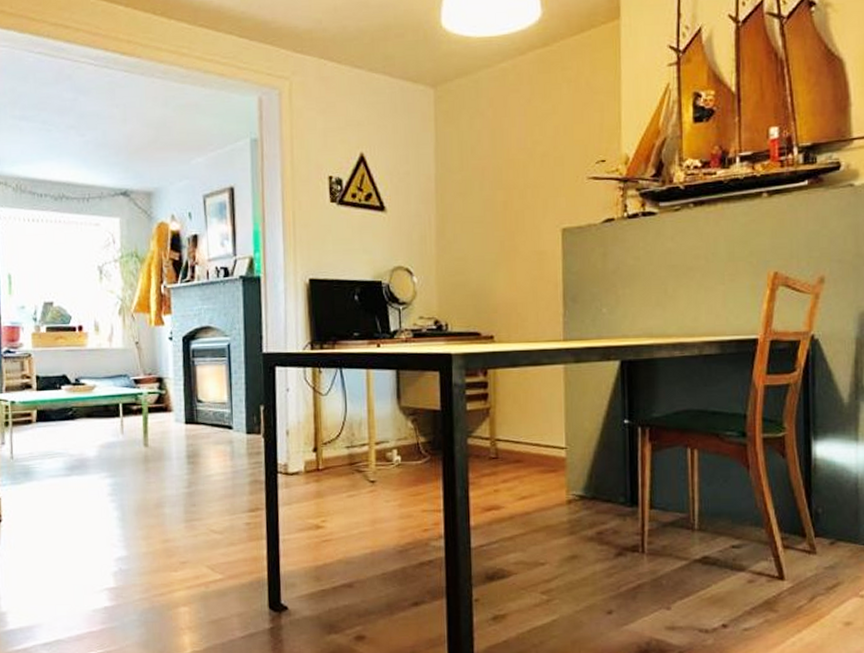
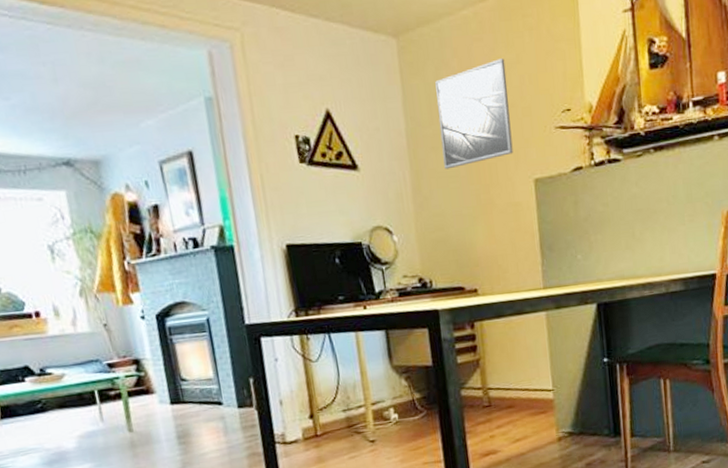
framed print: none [468,109,542,215] -> present [435,59,514,170]

